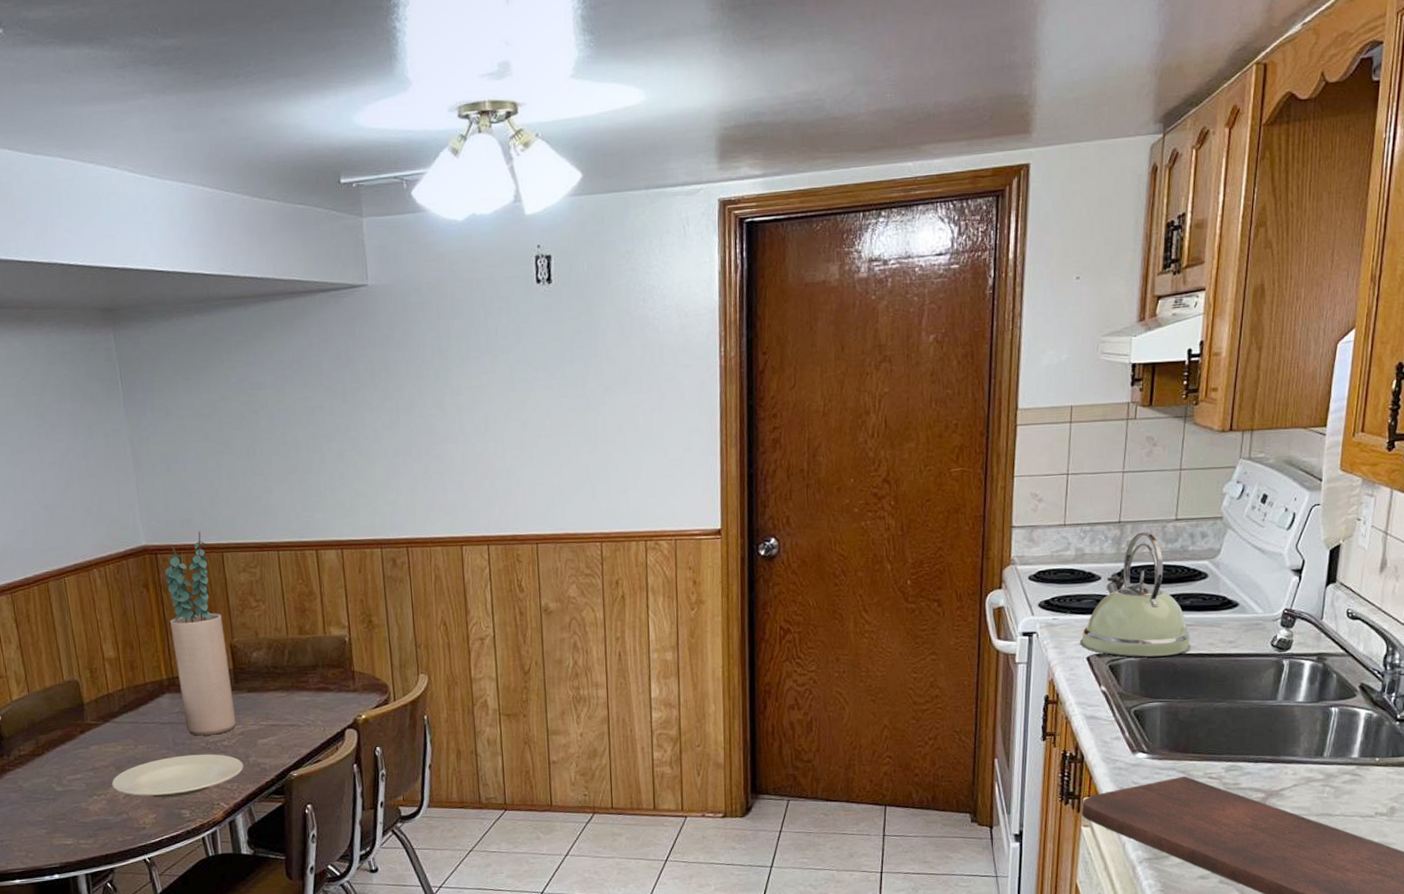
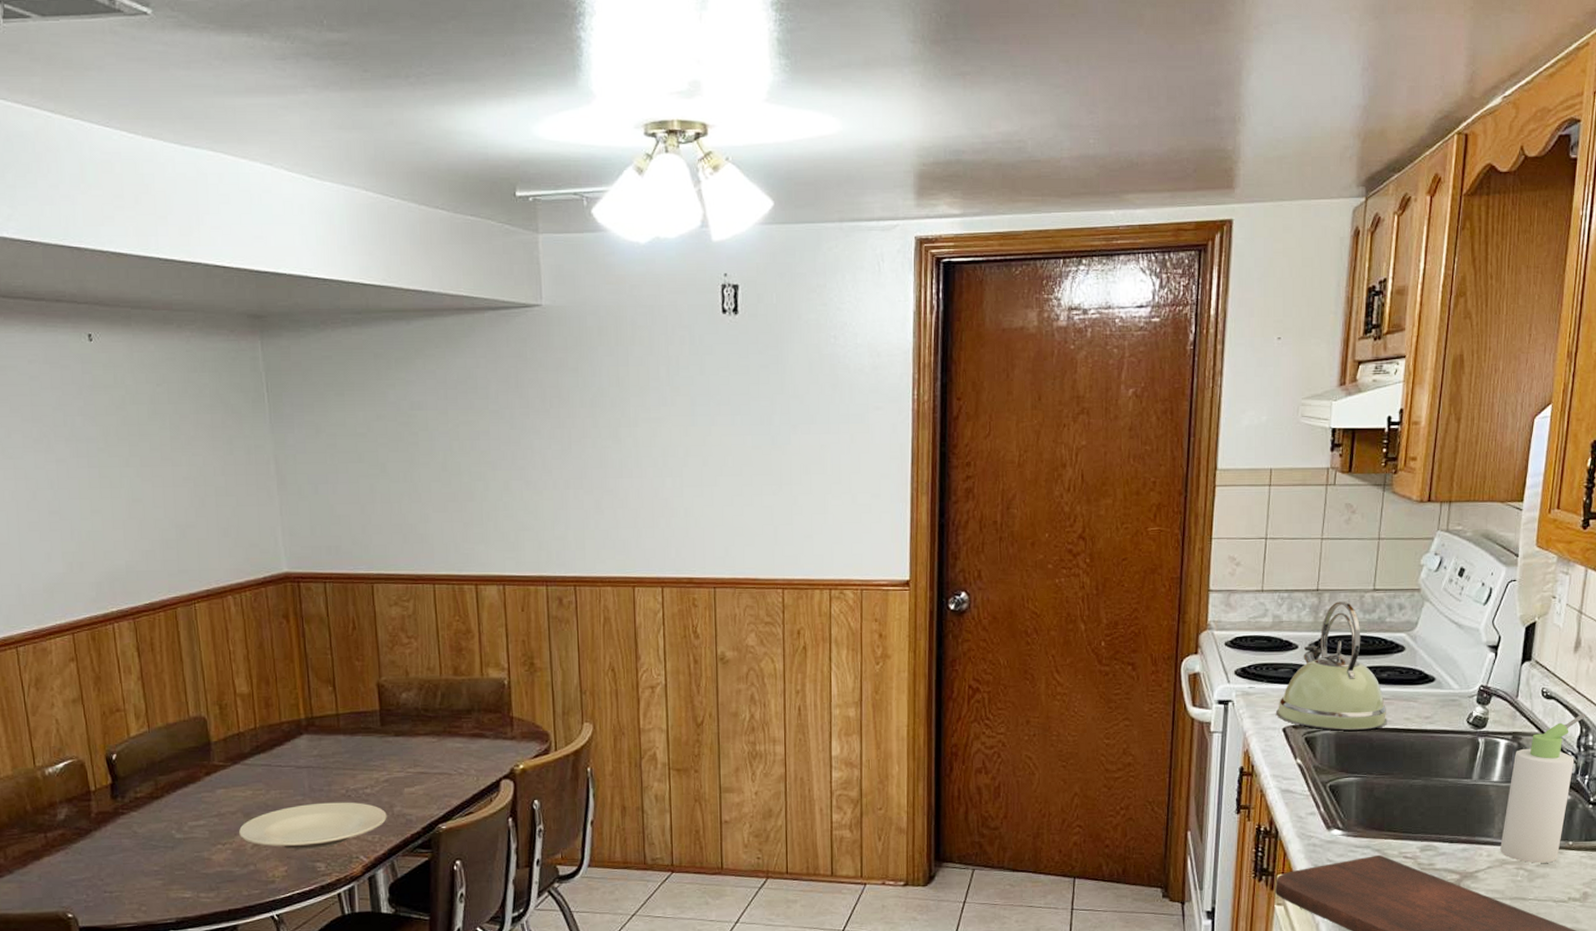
vase: present [165,531,237,736] -> none [307,559,381,782]
bottle: none [1306,632,1391,780] -> present [1500,713,1585,863]

